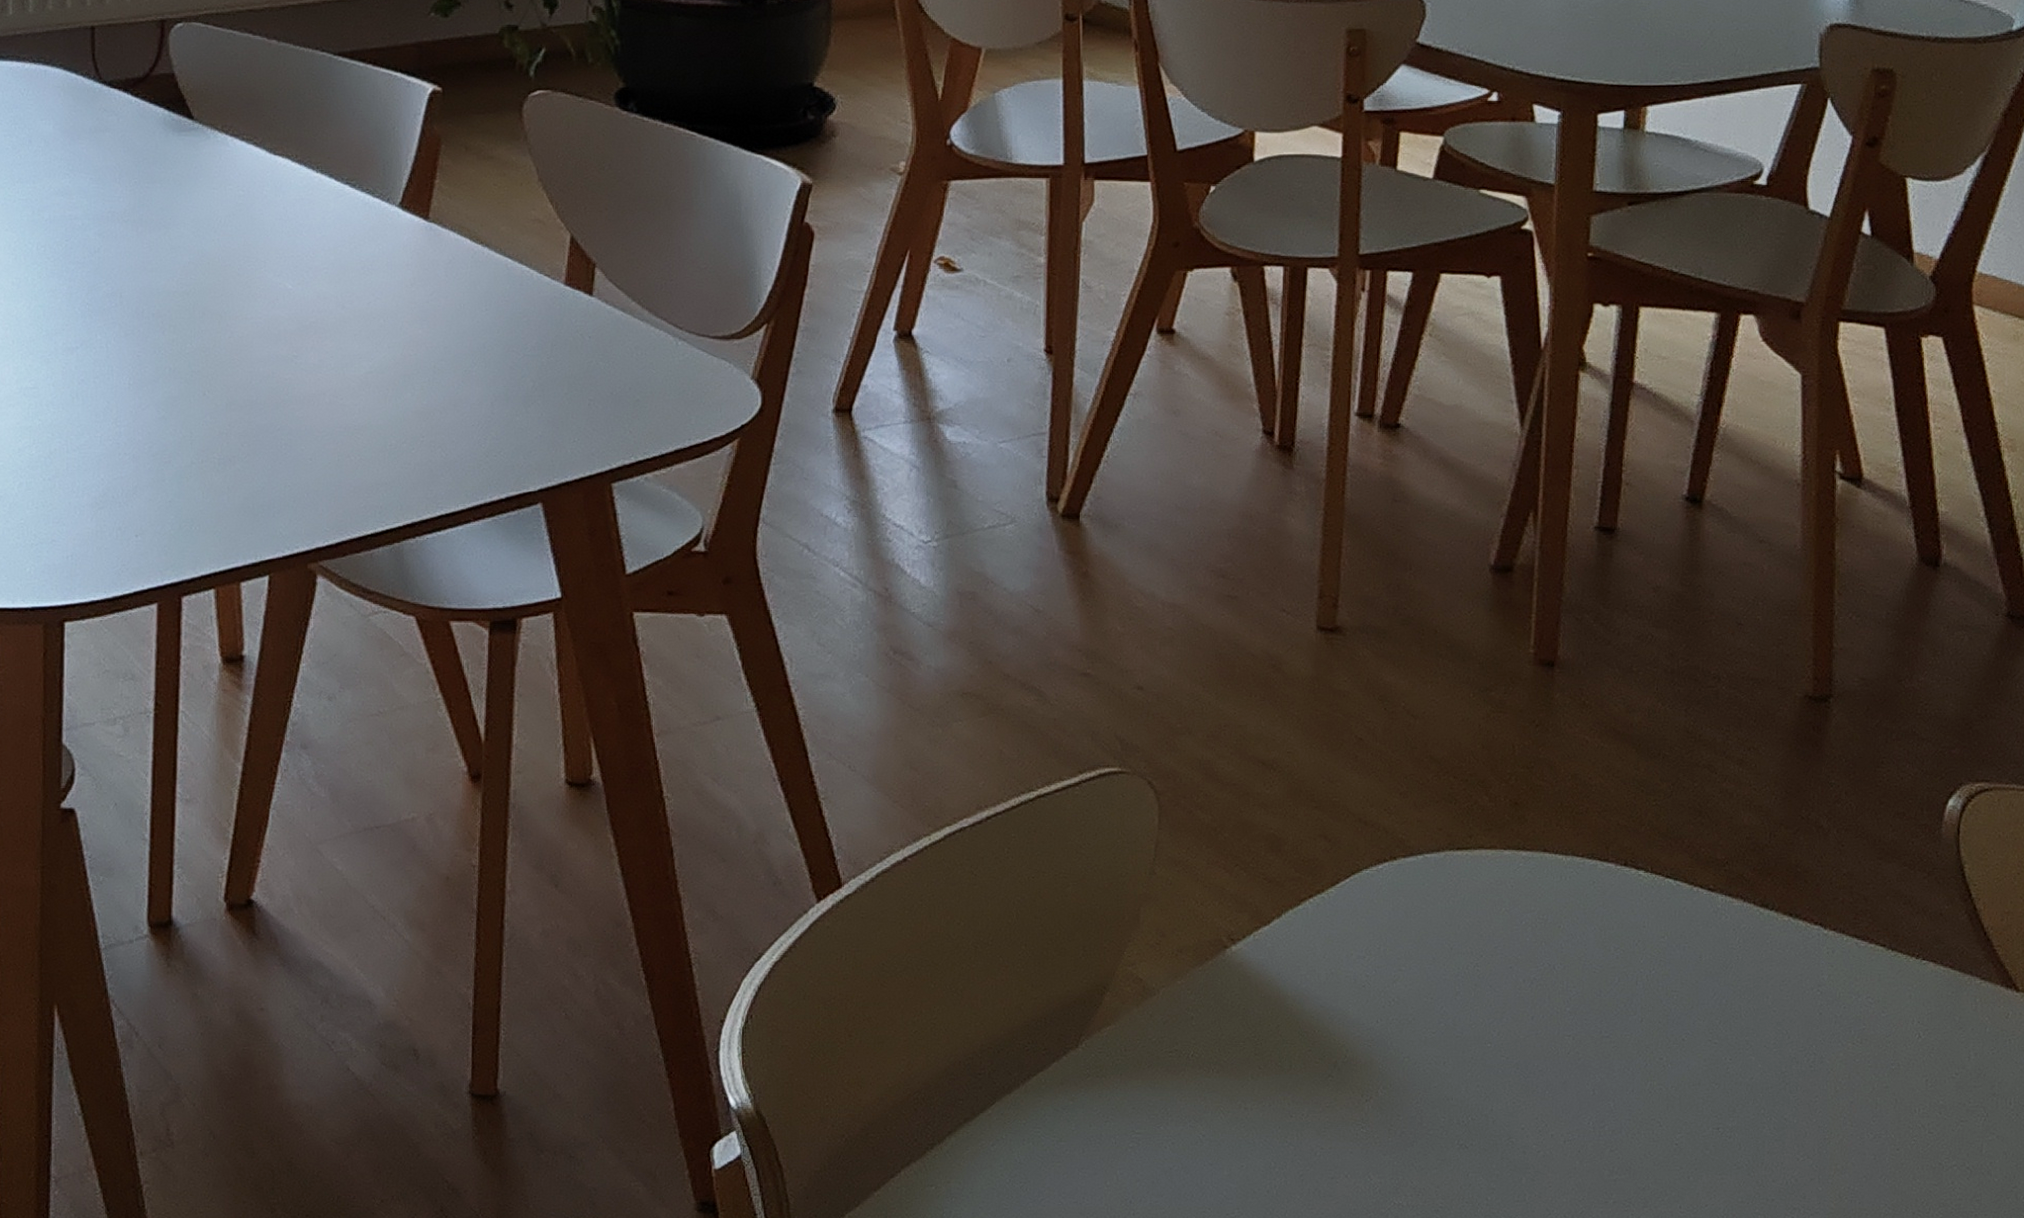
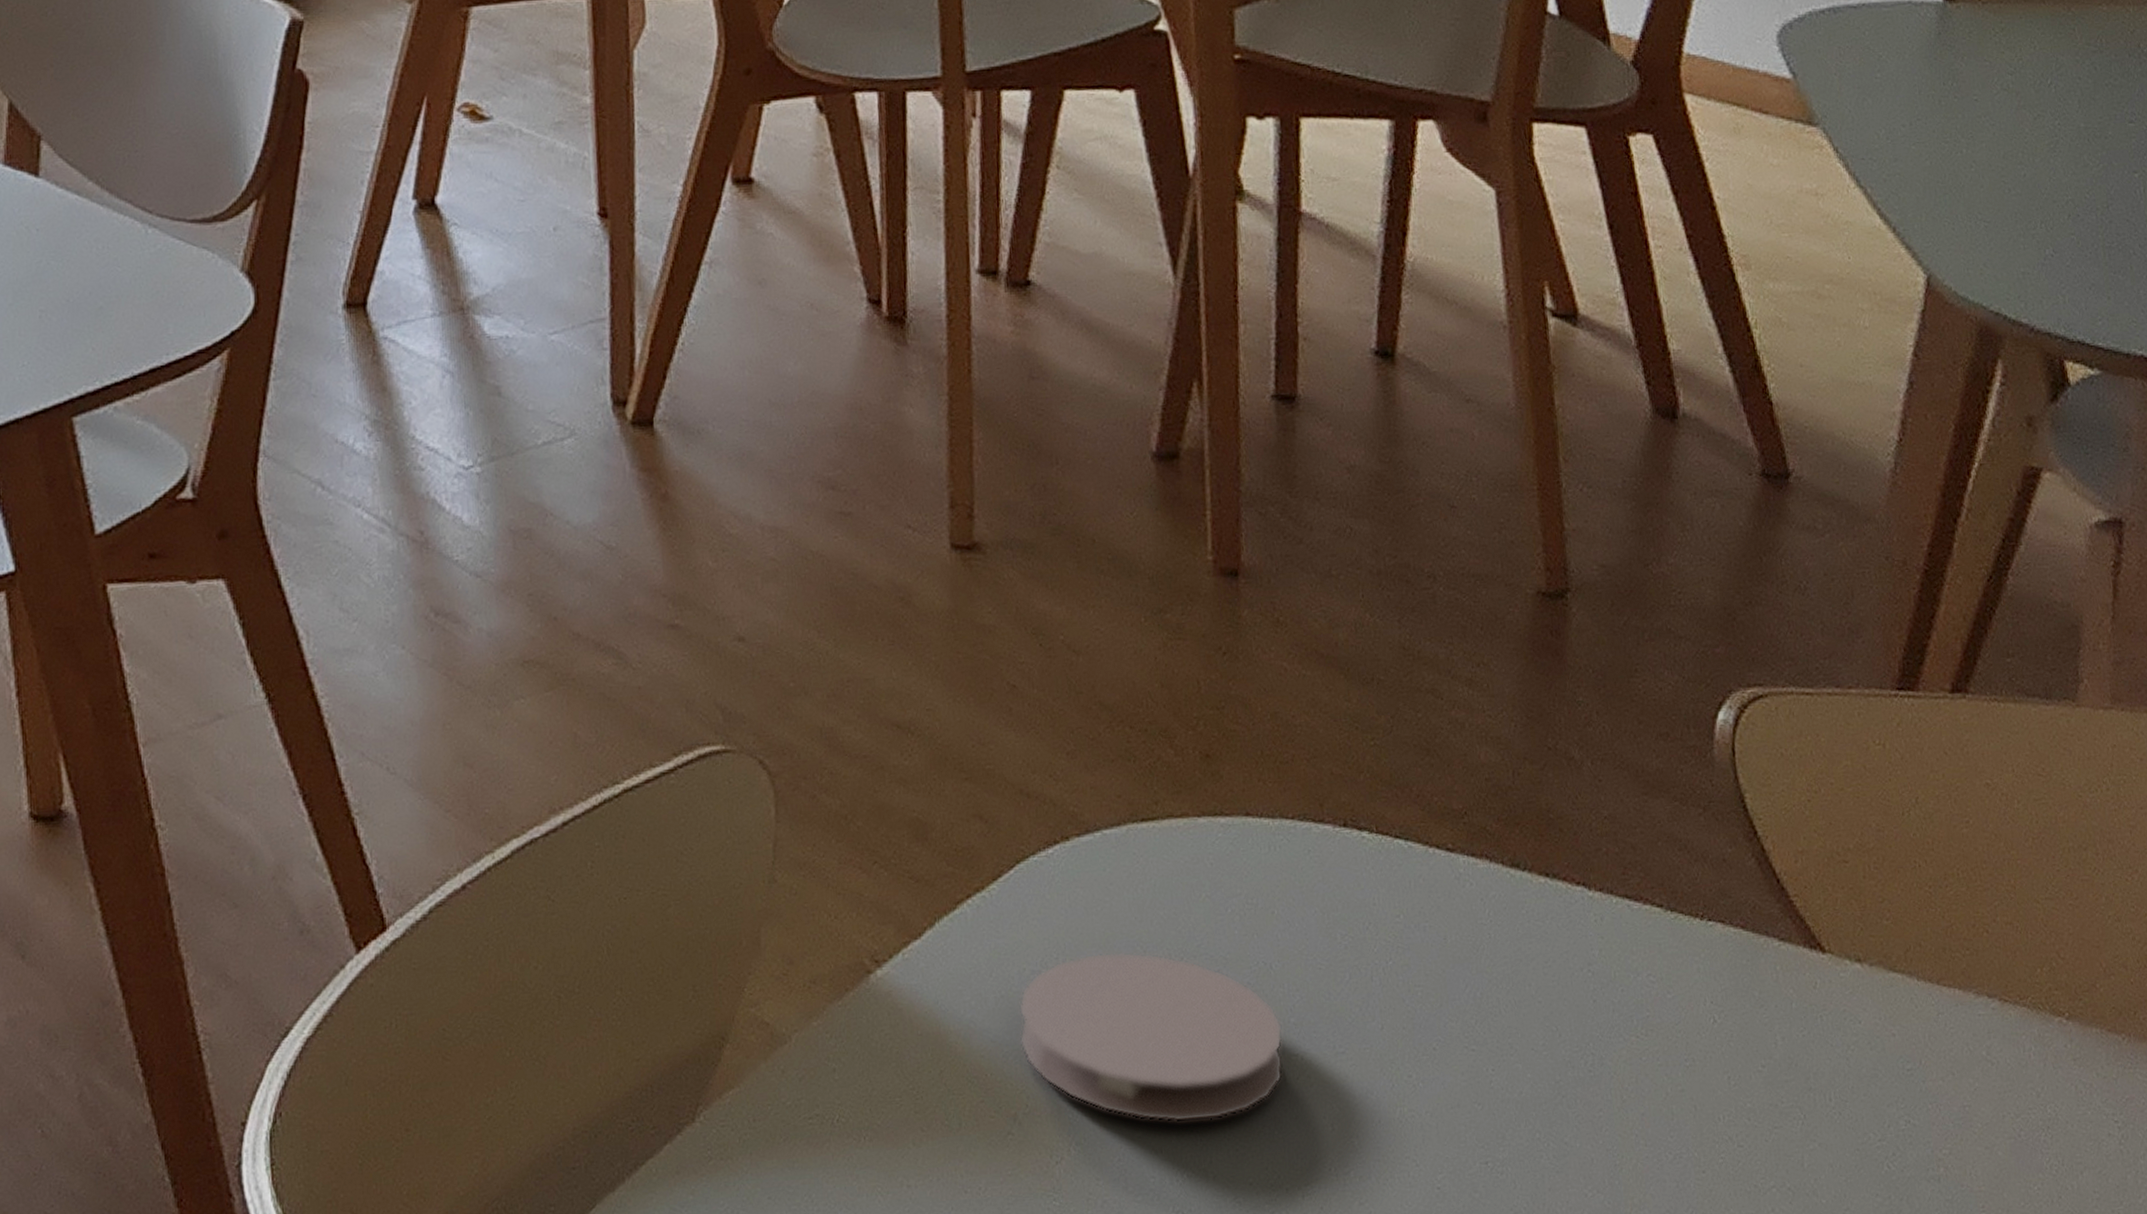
coaster: none [1343,947,1560,1079] -> present [1018,951,1284,1123]

